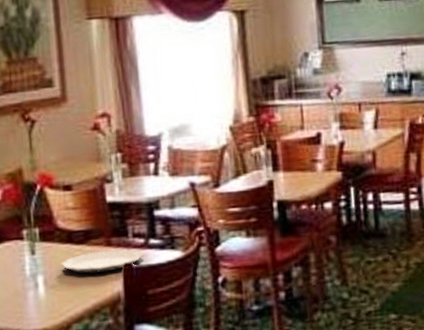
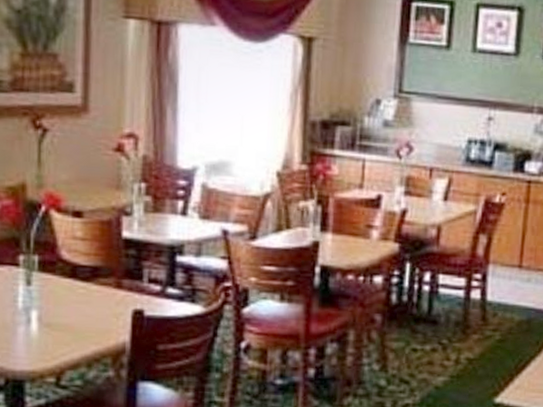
plate: present [61,248,143,274] -> none [60,292,158,317]

